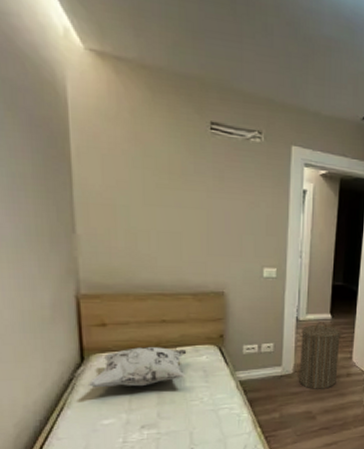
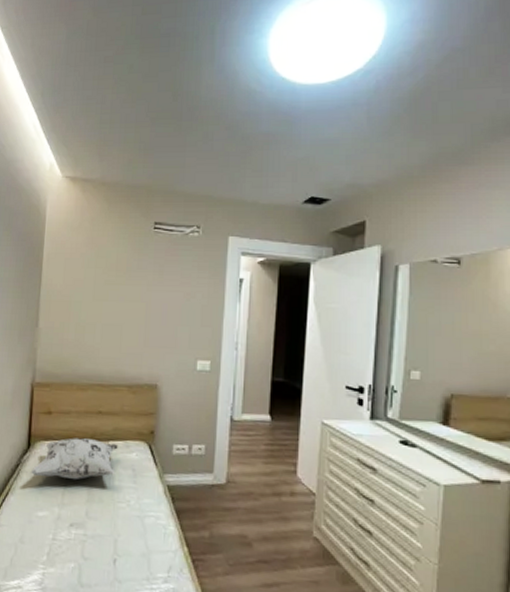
laundry hamper: present [297,322,343,389] -> none [231,423,285,509]

